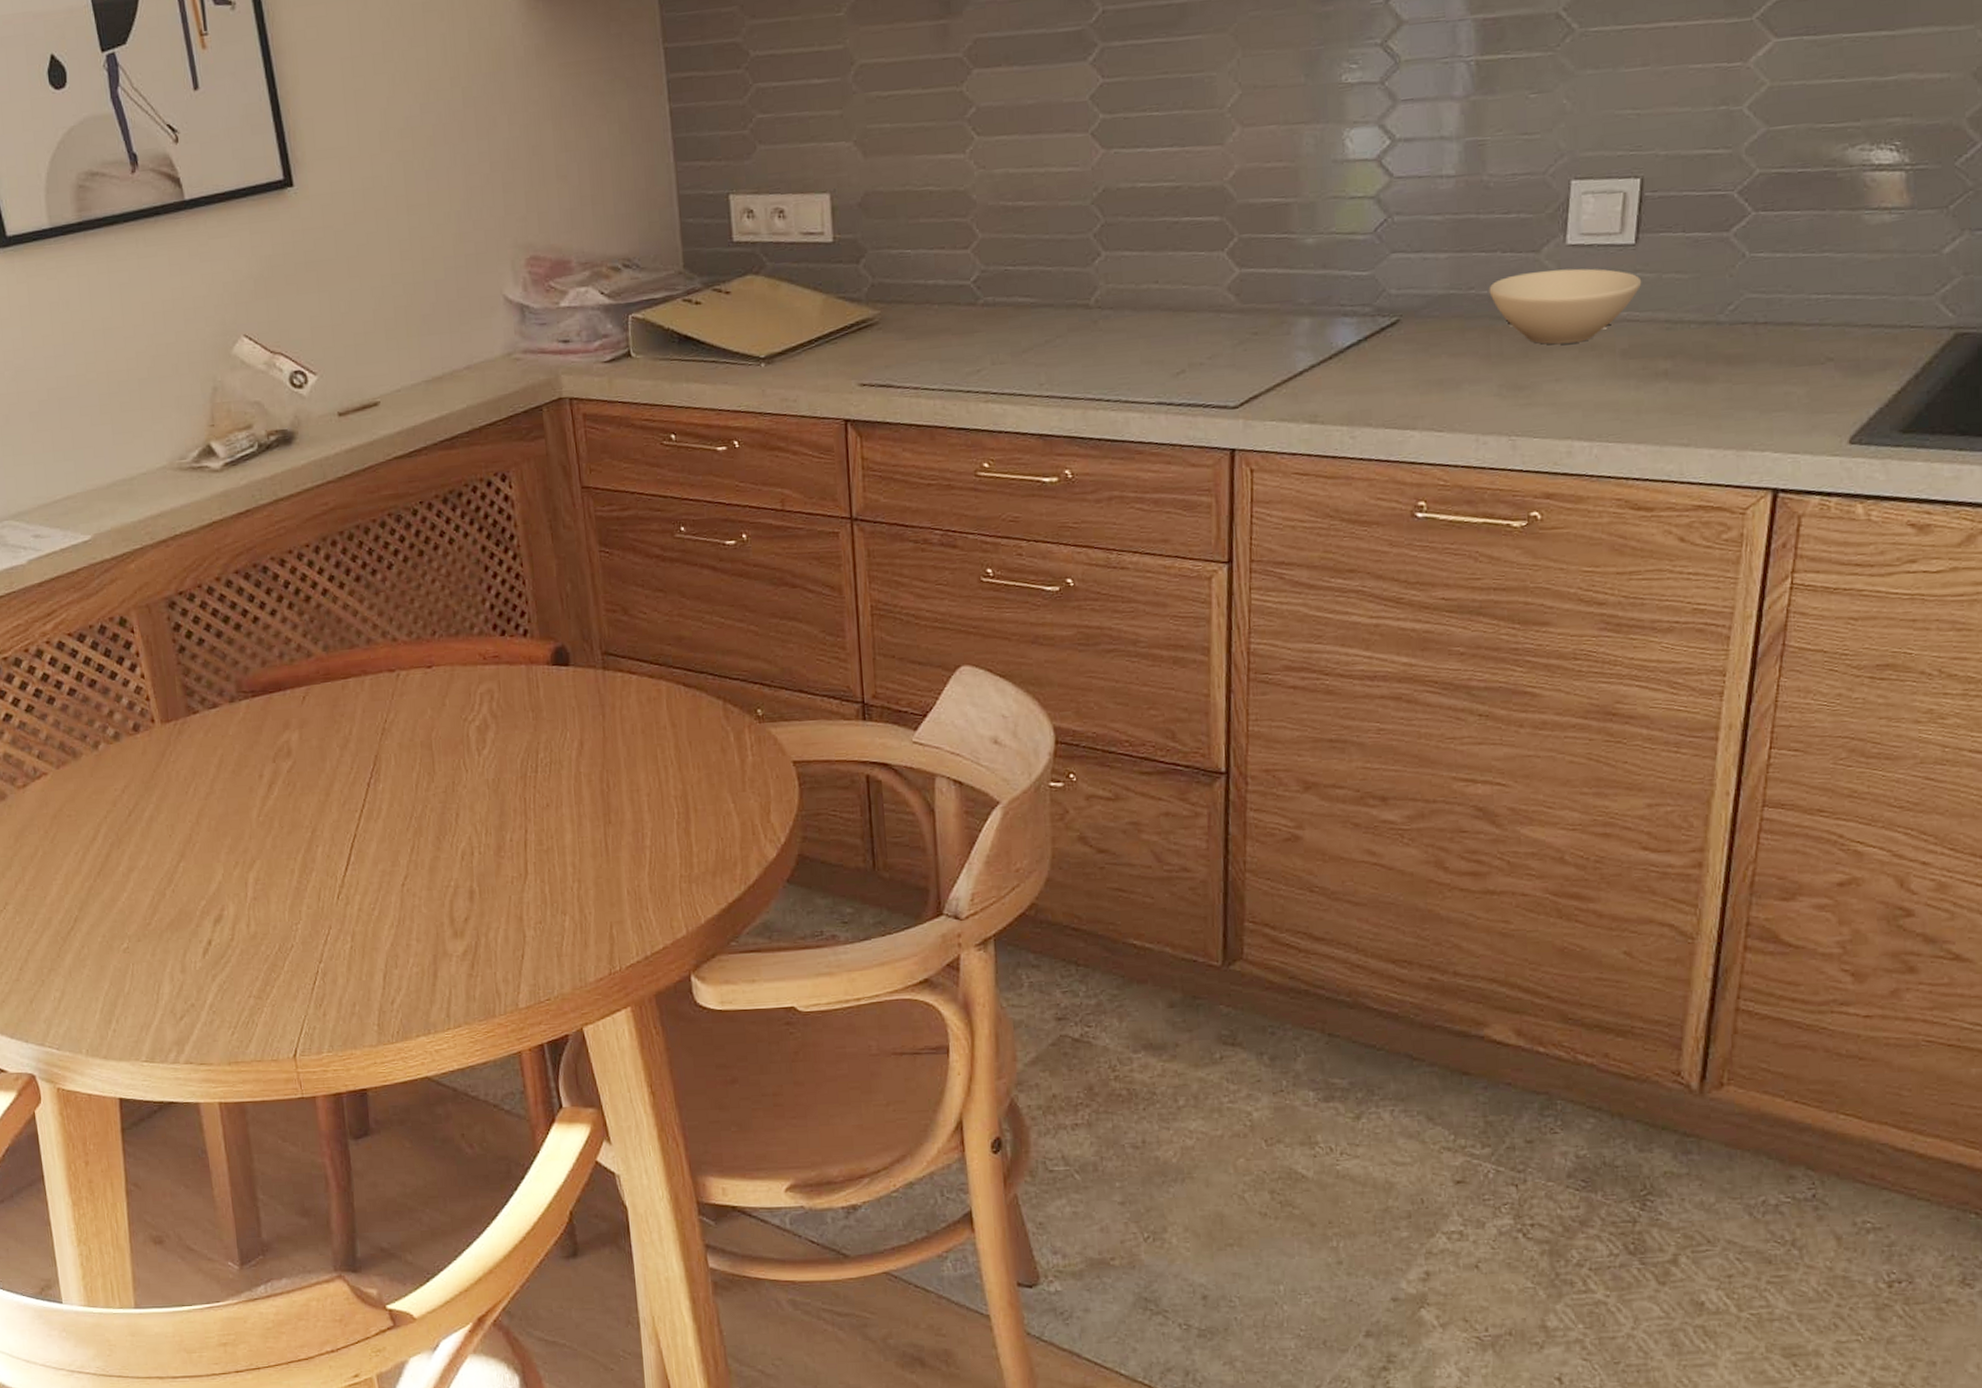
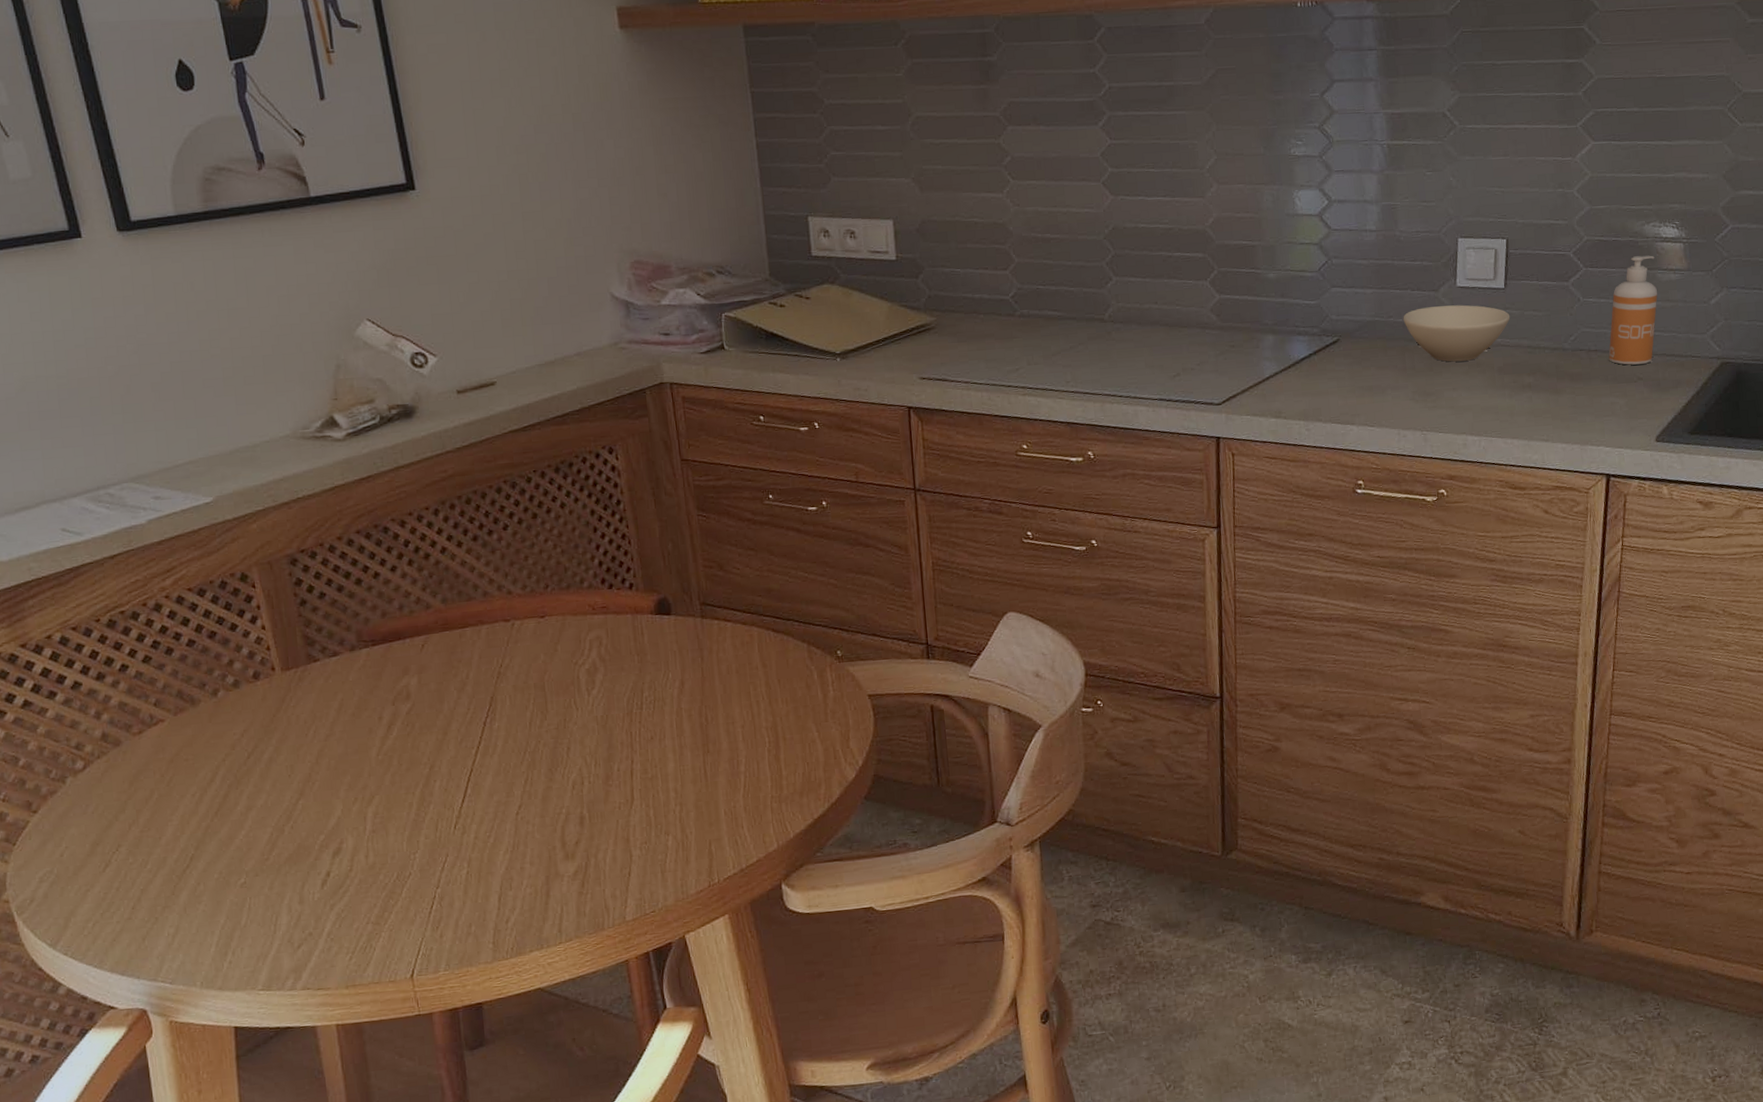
soap dispenser: none [1784,190,1863,342] -> present [1608,255,1658,365]

